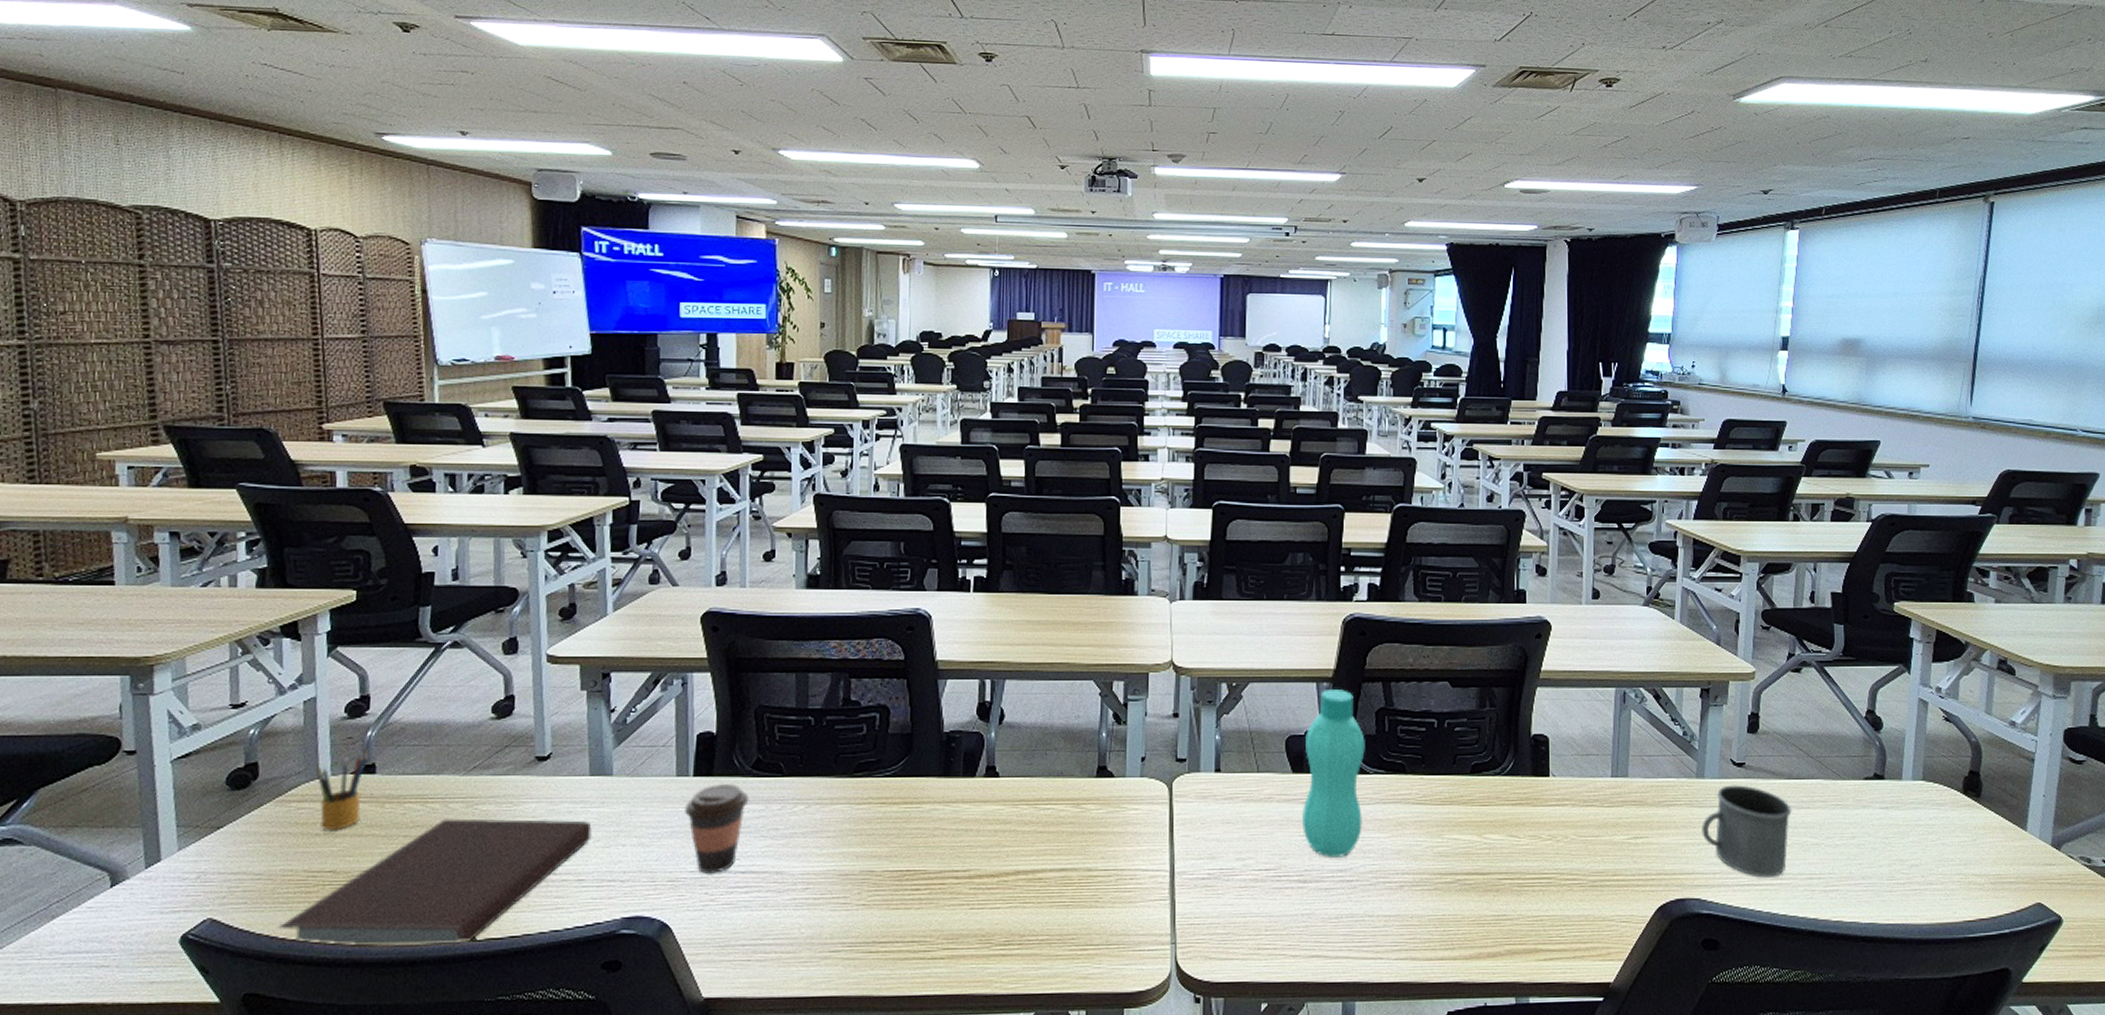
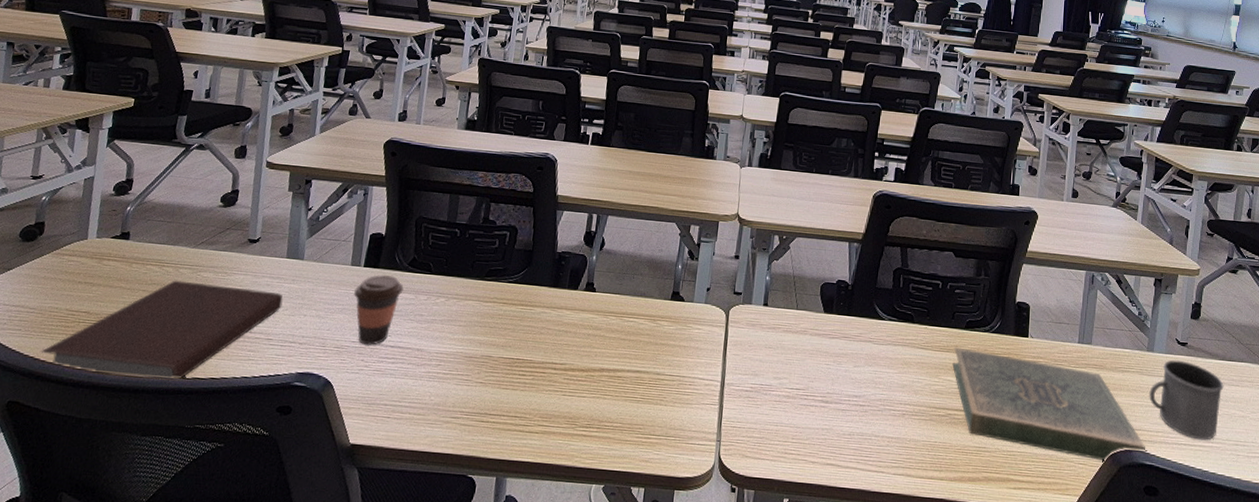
pencil box: present [316,748,368,830] -> none [83,220,127,281]
bottle: present [1302,690,1365,857] -> none [828,249,884,386]
book: none [1458,797,1701,916] -> present [952,347,1145,462]

